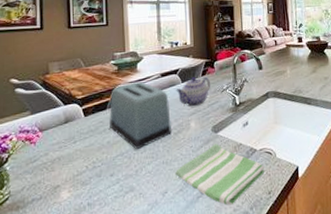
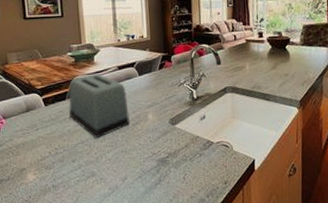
dish towel: present [175,144,265,206] -> none [134,135,222,193]
teapot: present [176,76,211,107] -> none [133,70,169,100]

